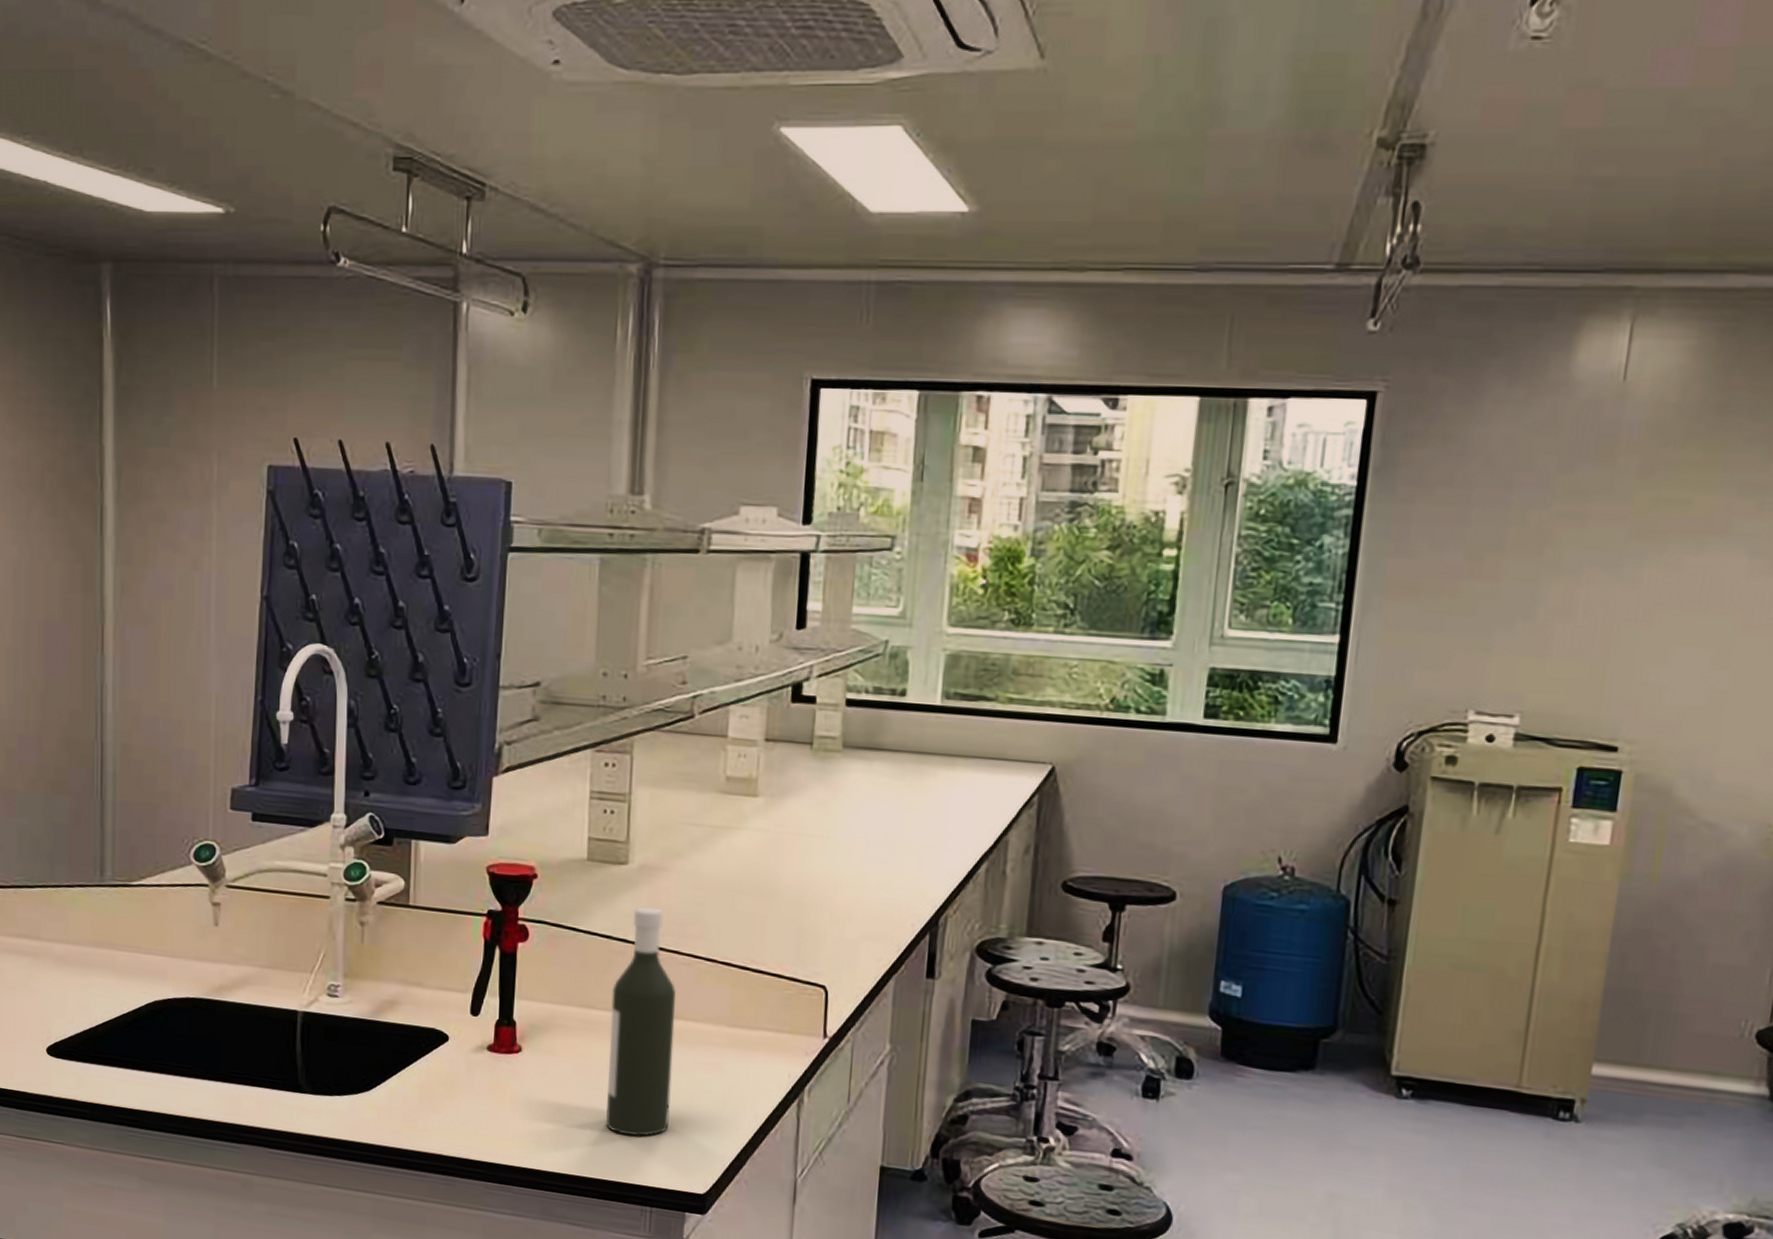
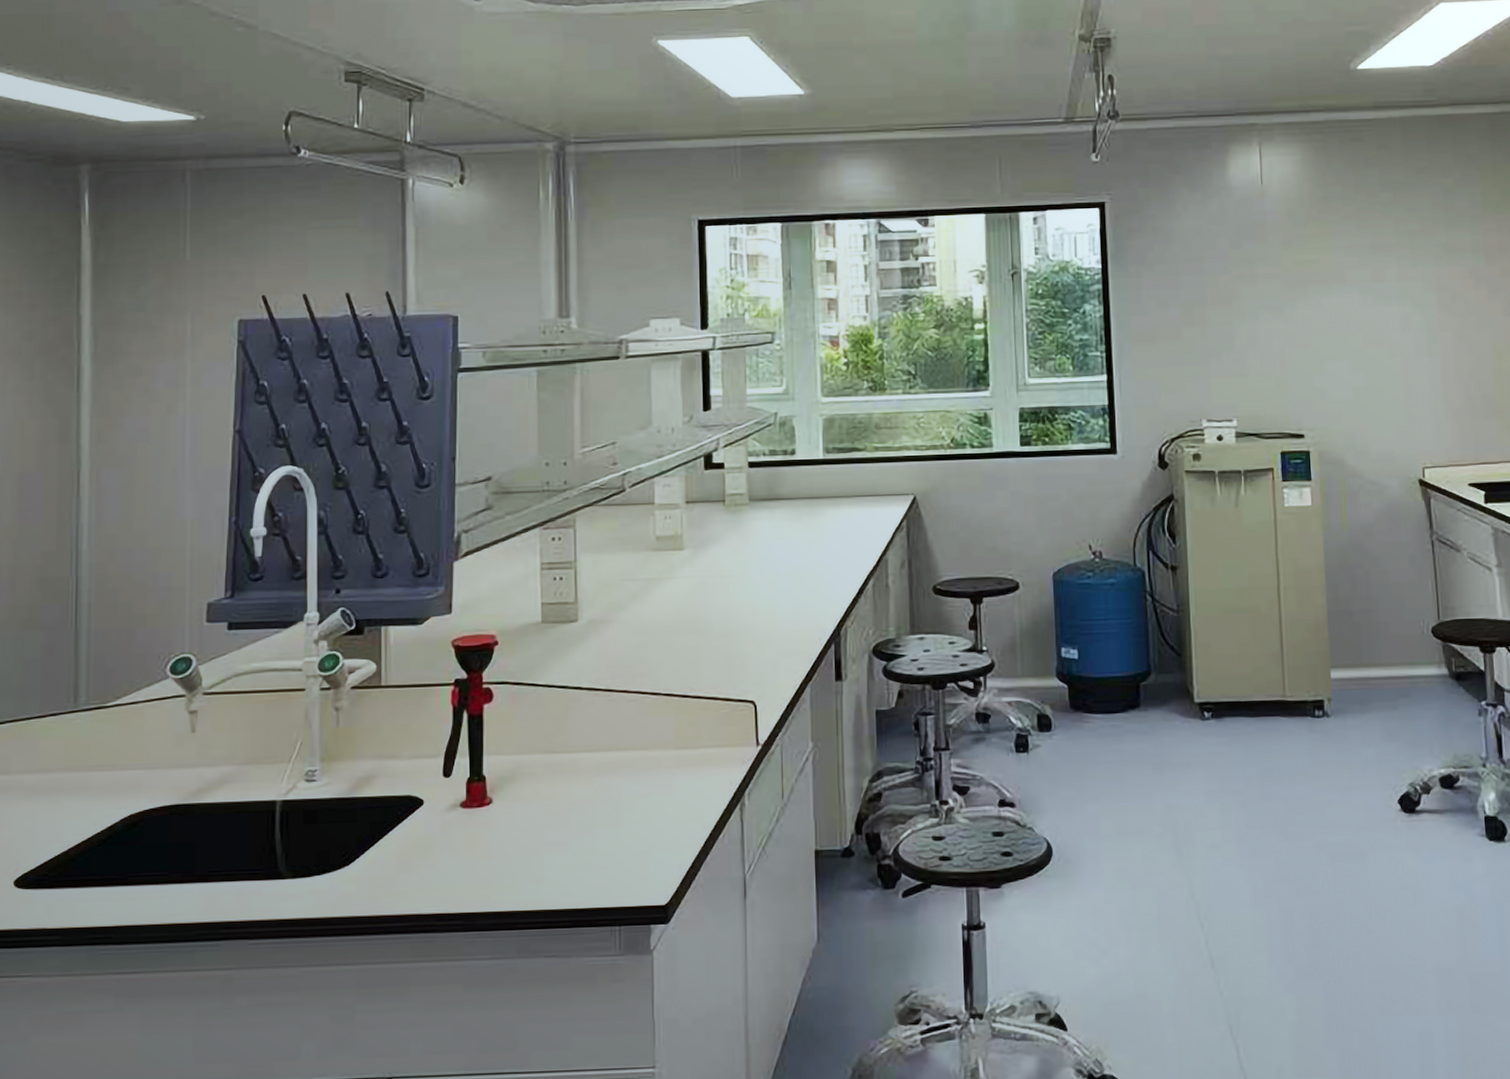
bottle: present [606,906,676,1137] -> none [571,654,630,864]

